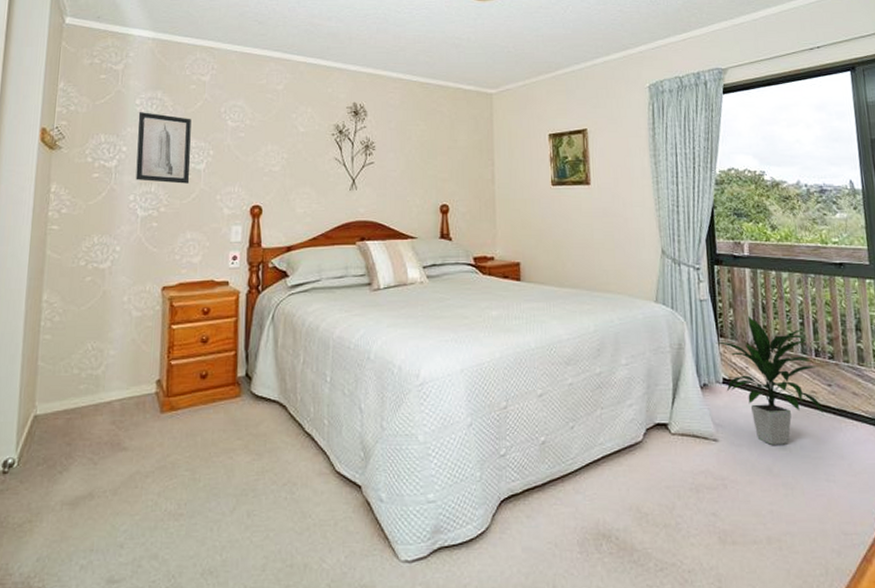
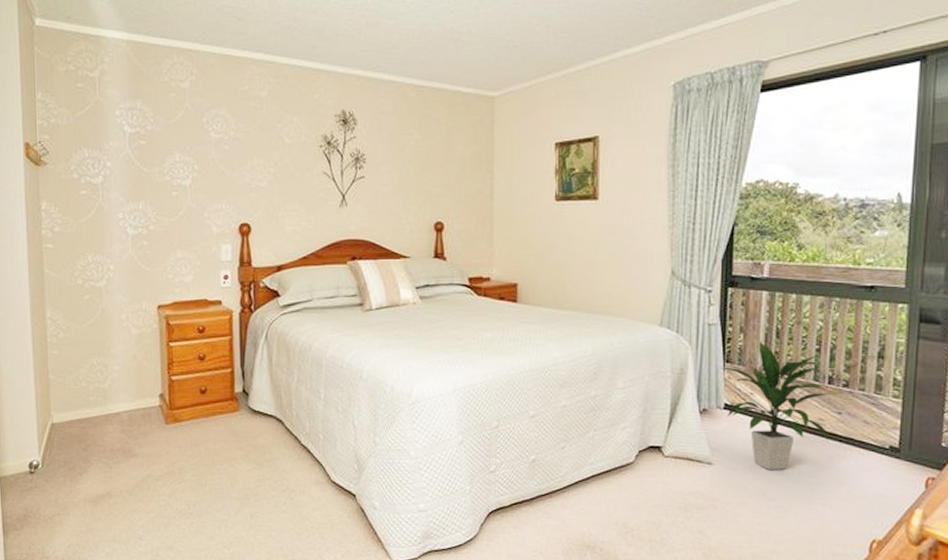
wall art: present [135,112,191,184] -> none [119,124,177,201]

